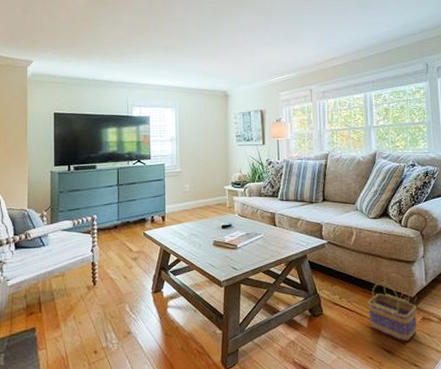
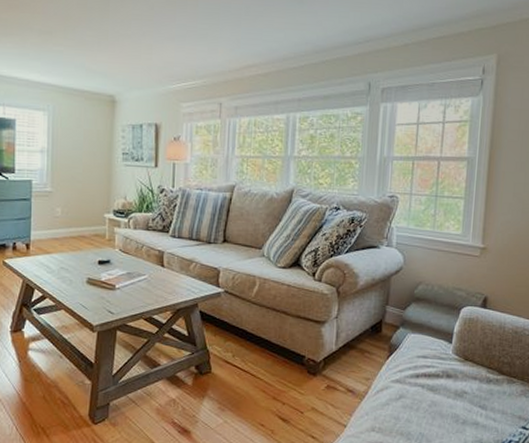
basket: present [368,274,417,341] -> none [265,334,321,410]

